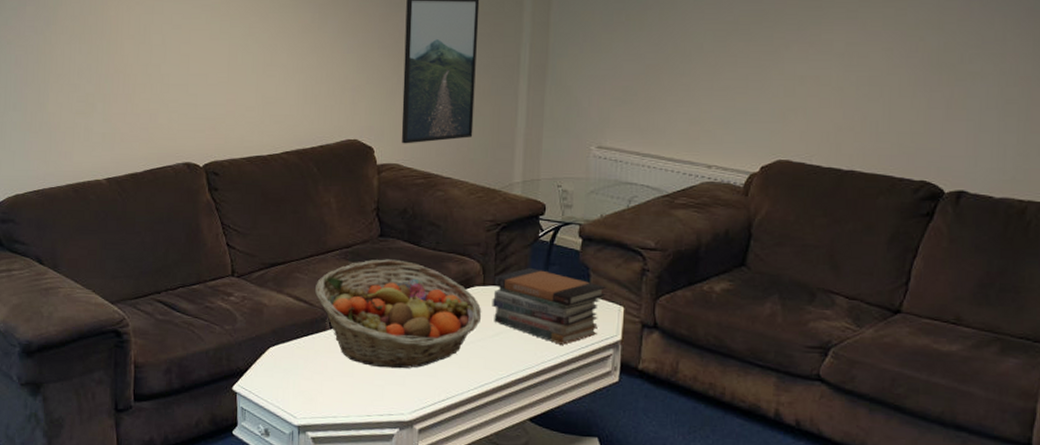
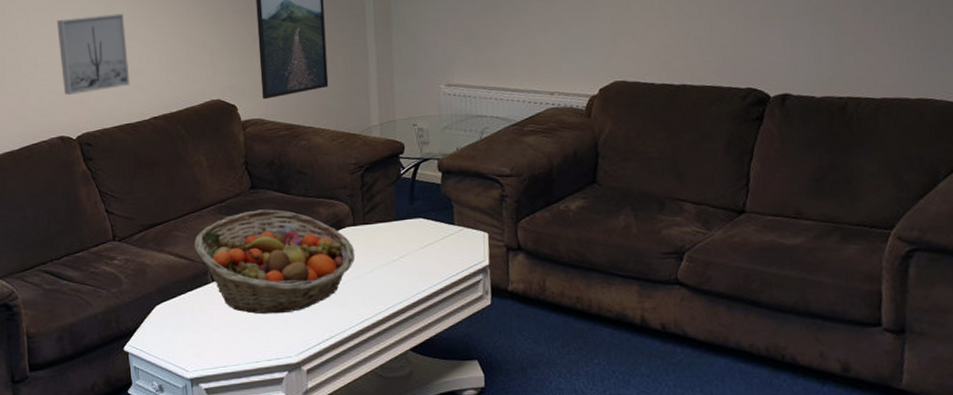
wall art: none [193,39,265,120] -> present [57,13,130,95]
book stack: present [492,267,606,345] -> none [362,204,470,275]

